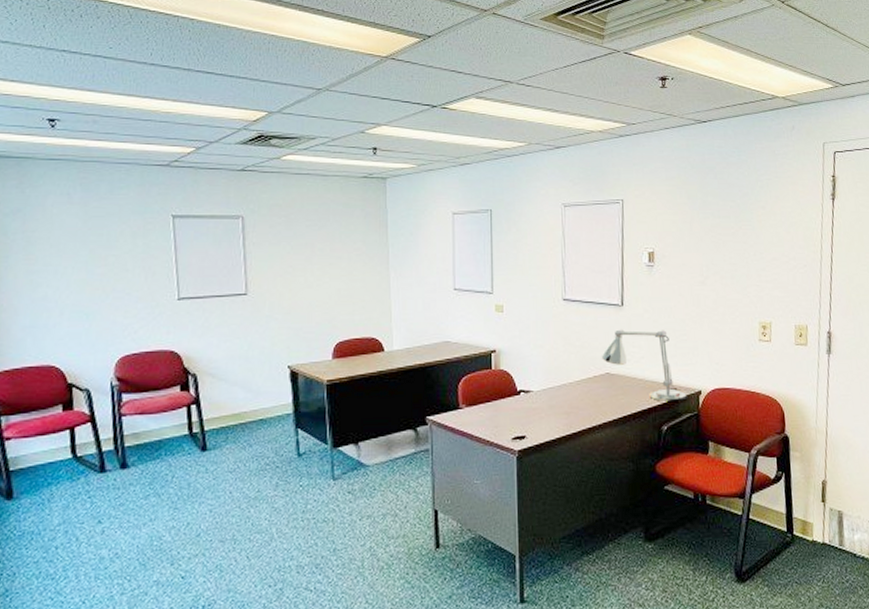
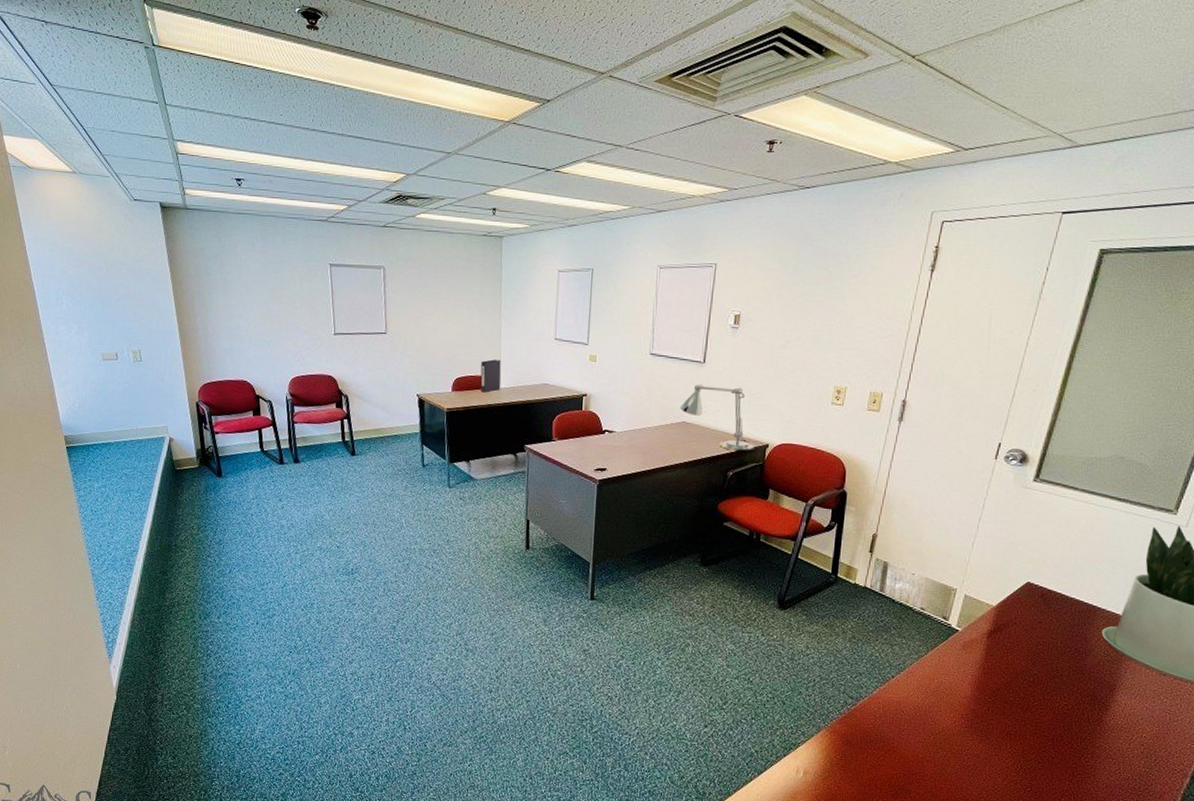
binder: none [367,317,393,357] -> present [480,359,501,393]

